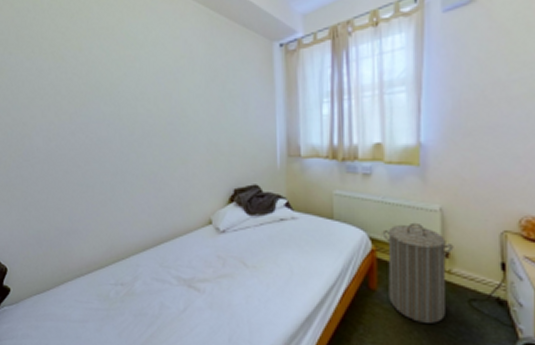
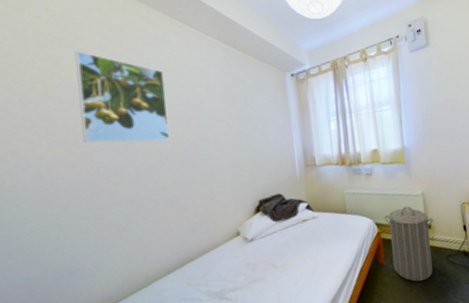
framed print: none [78,22,153,117] -> present [75,51,171,144]

